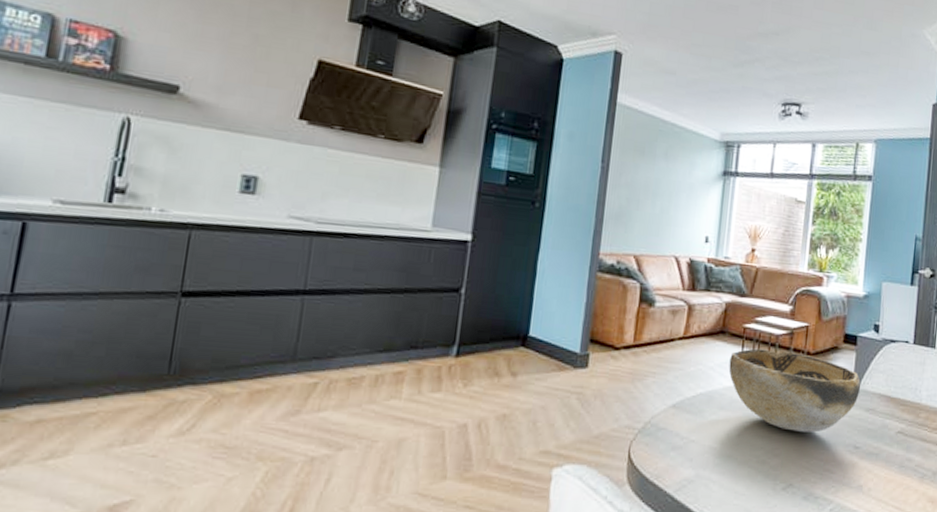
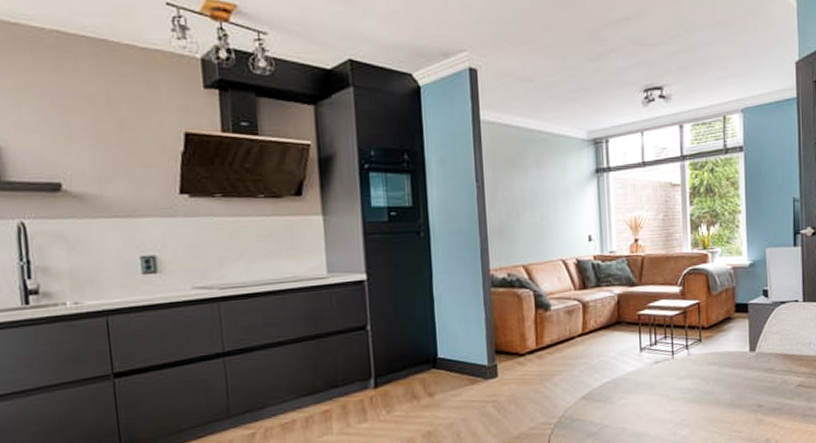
decorative bowl: present [729,348,861,433] -> none [629,329,758,401]

